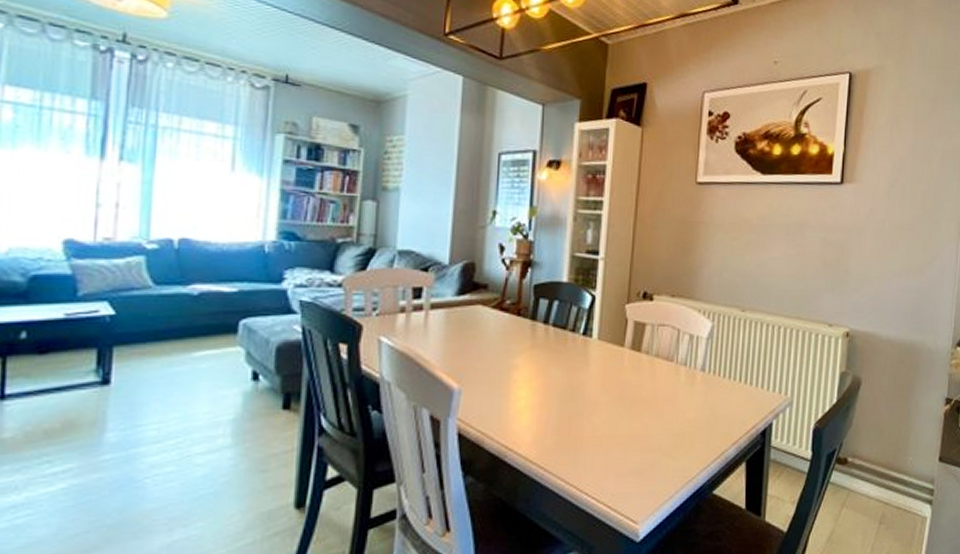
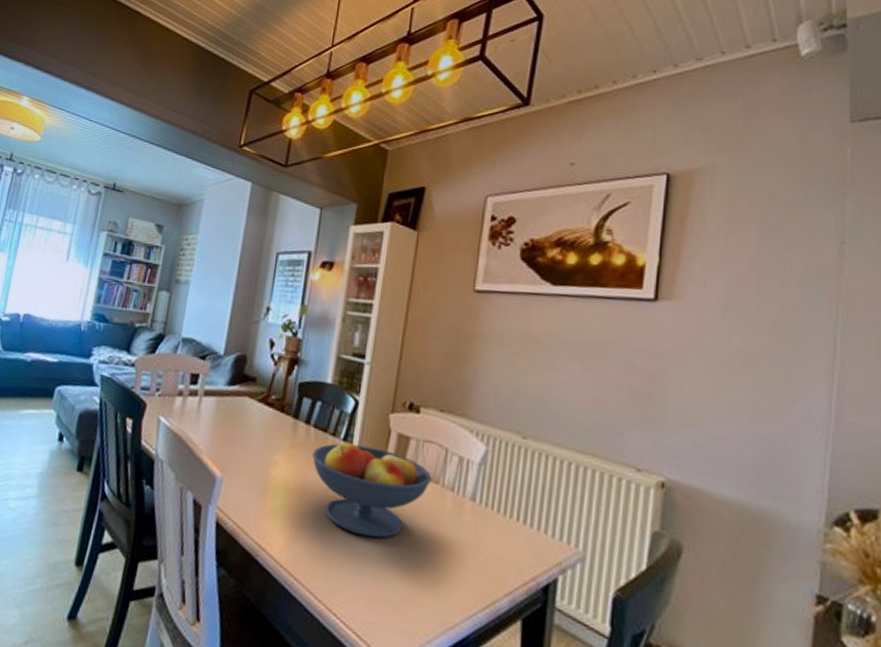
fruit bowl: none [552,336,667,419] -> present [311,442,432,538]

